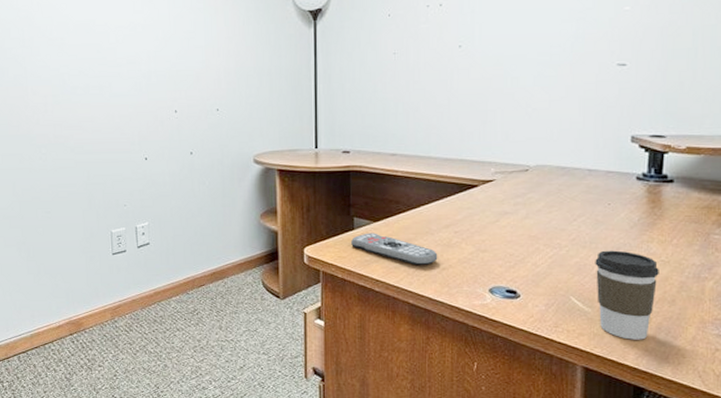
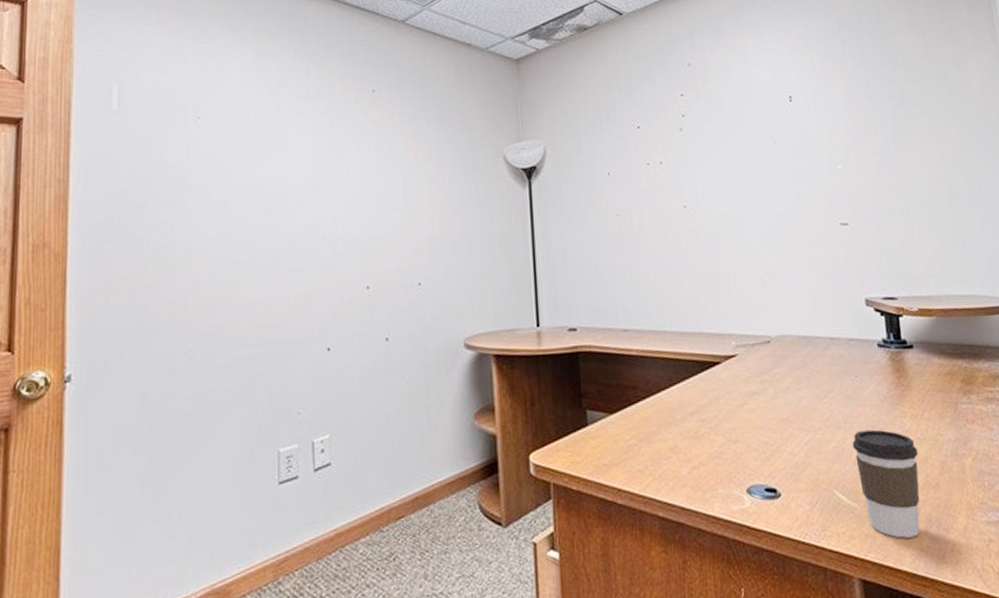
remote control: present [351,233,438,266] -> none [585,428,686,467]

